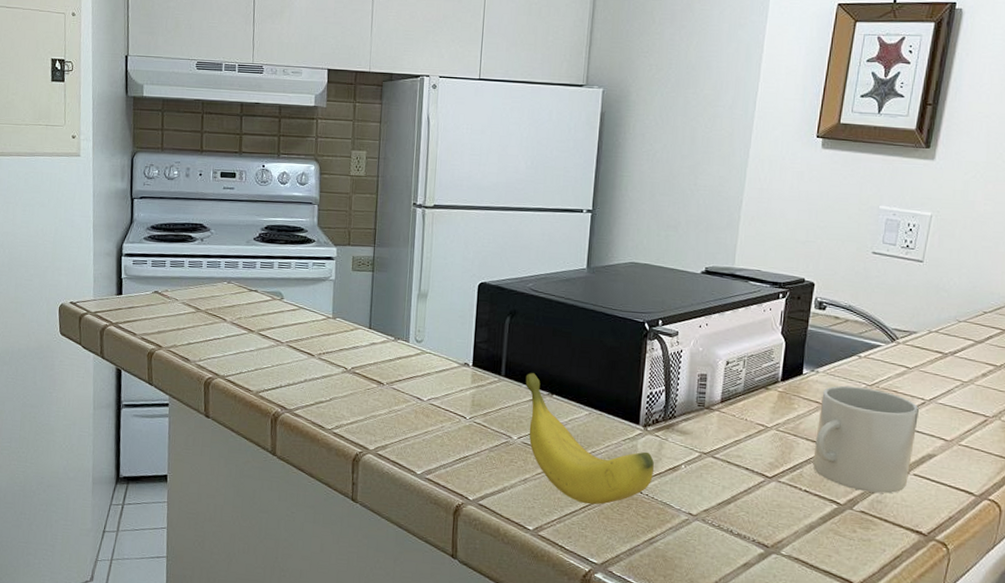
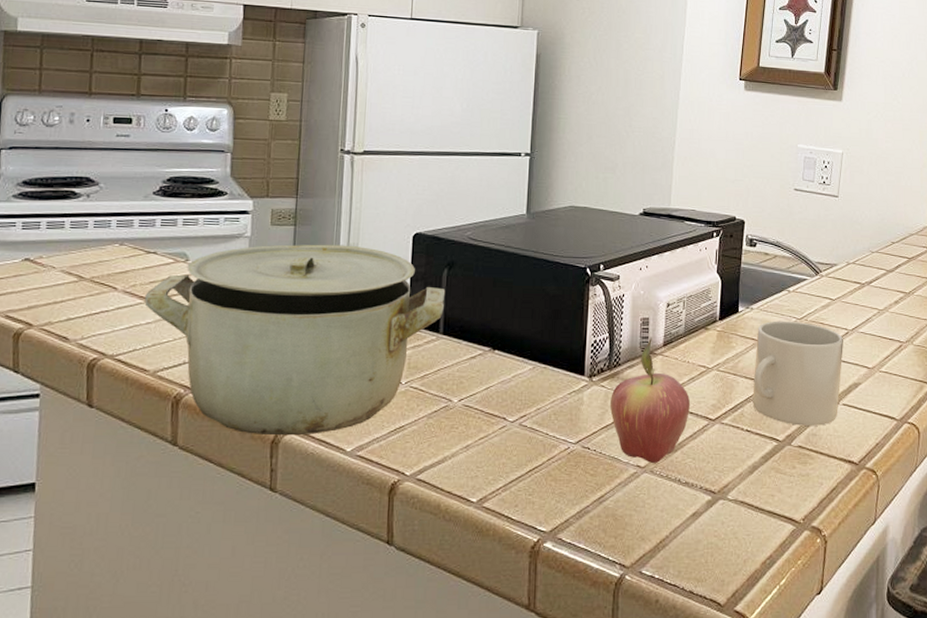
saucepan: none [248,288,508,457] -> present [144,244,446,436]
banana: present [525,373,654,505] -> none [465,328,600,467]
fruit: none [663,392,747,513] -> present [609,337,691,463]

